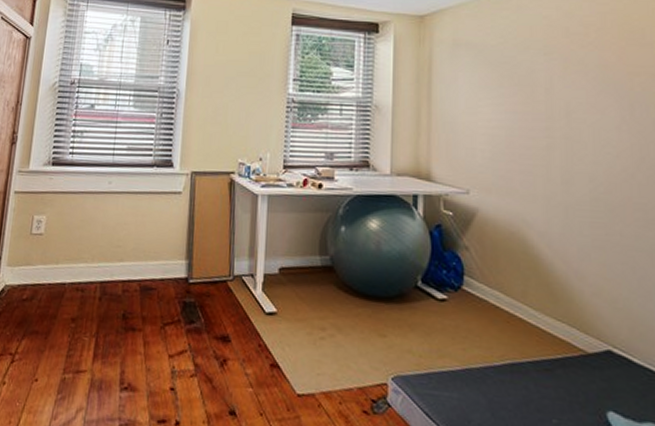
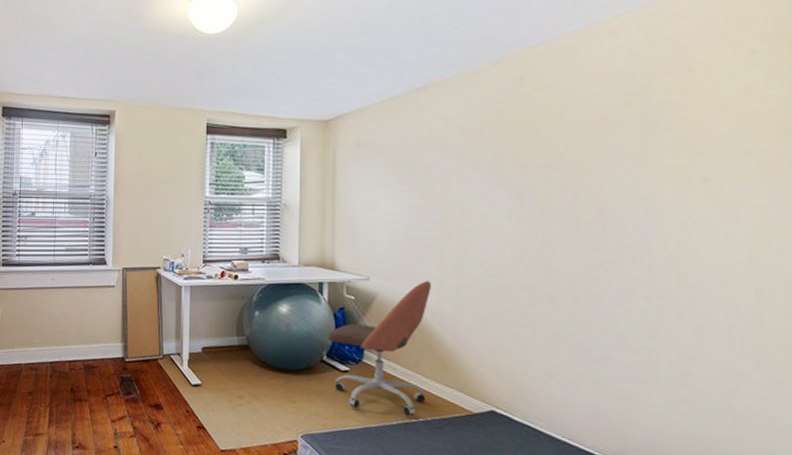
office chair: none [423,196,537,356] -> present [328,281,431,417]

